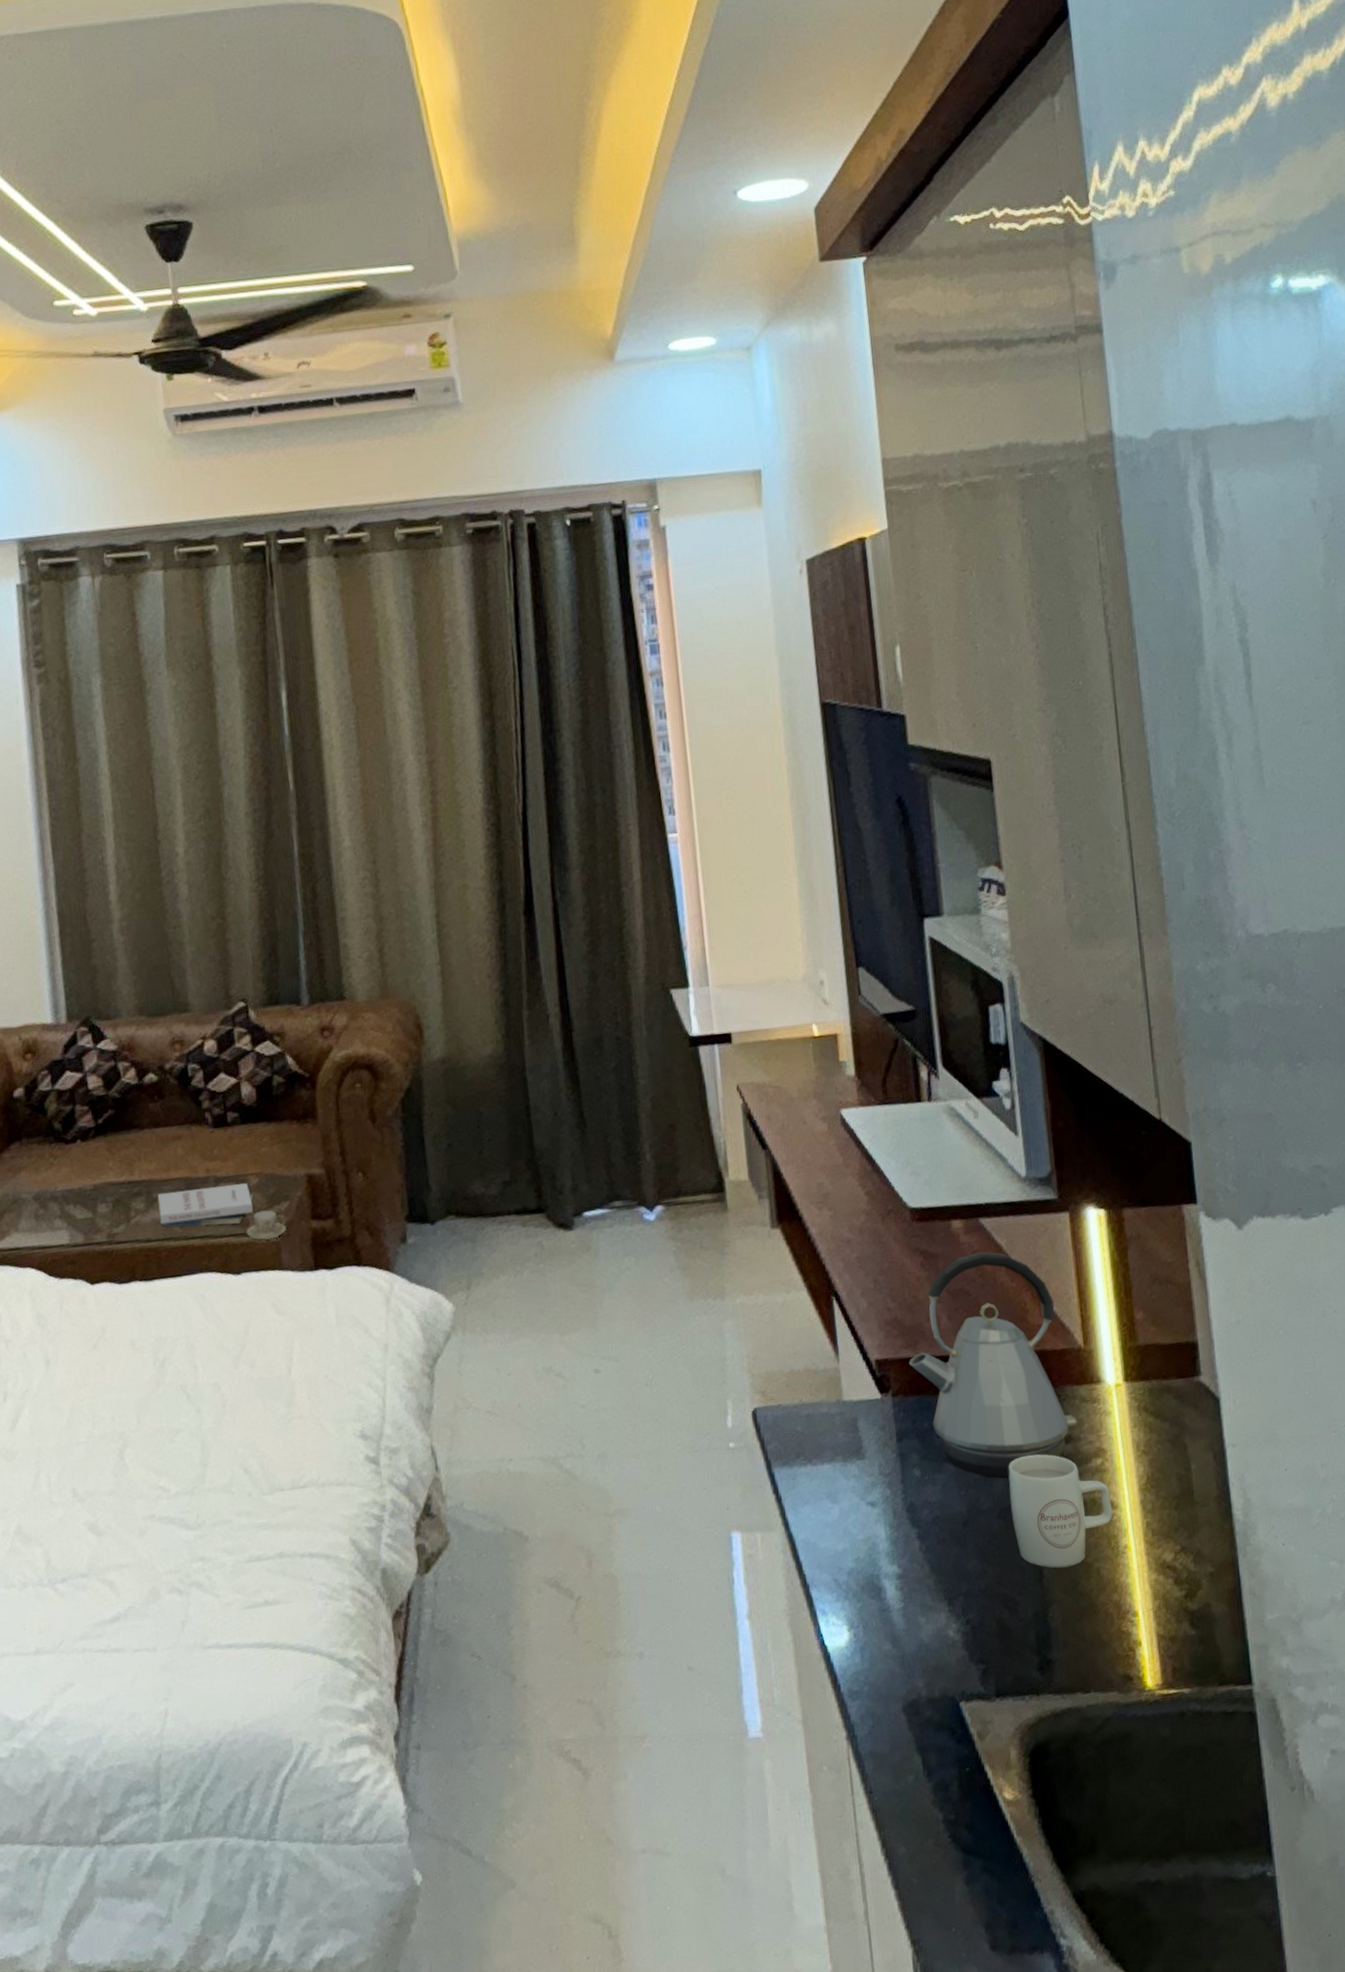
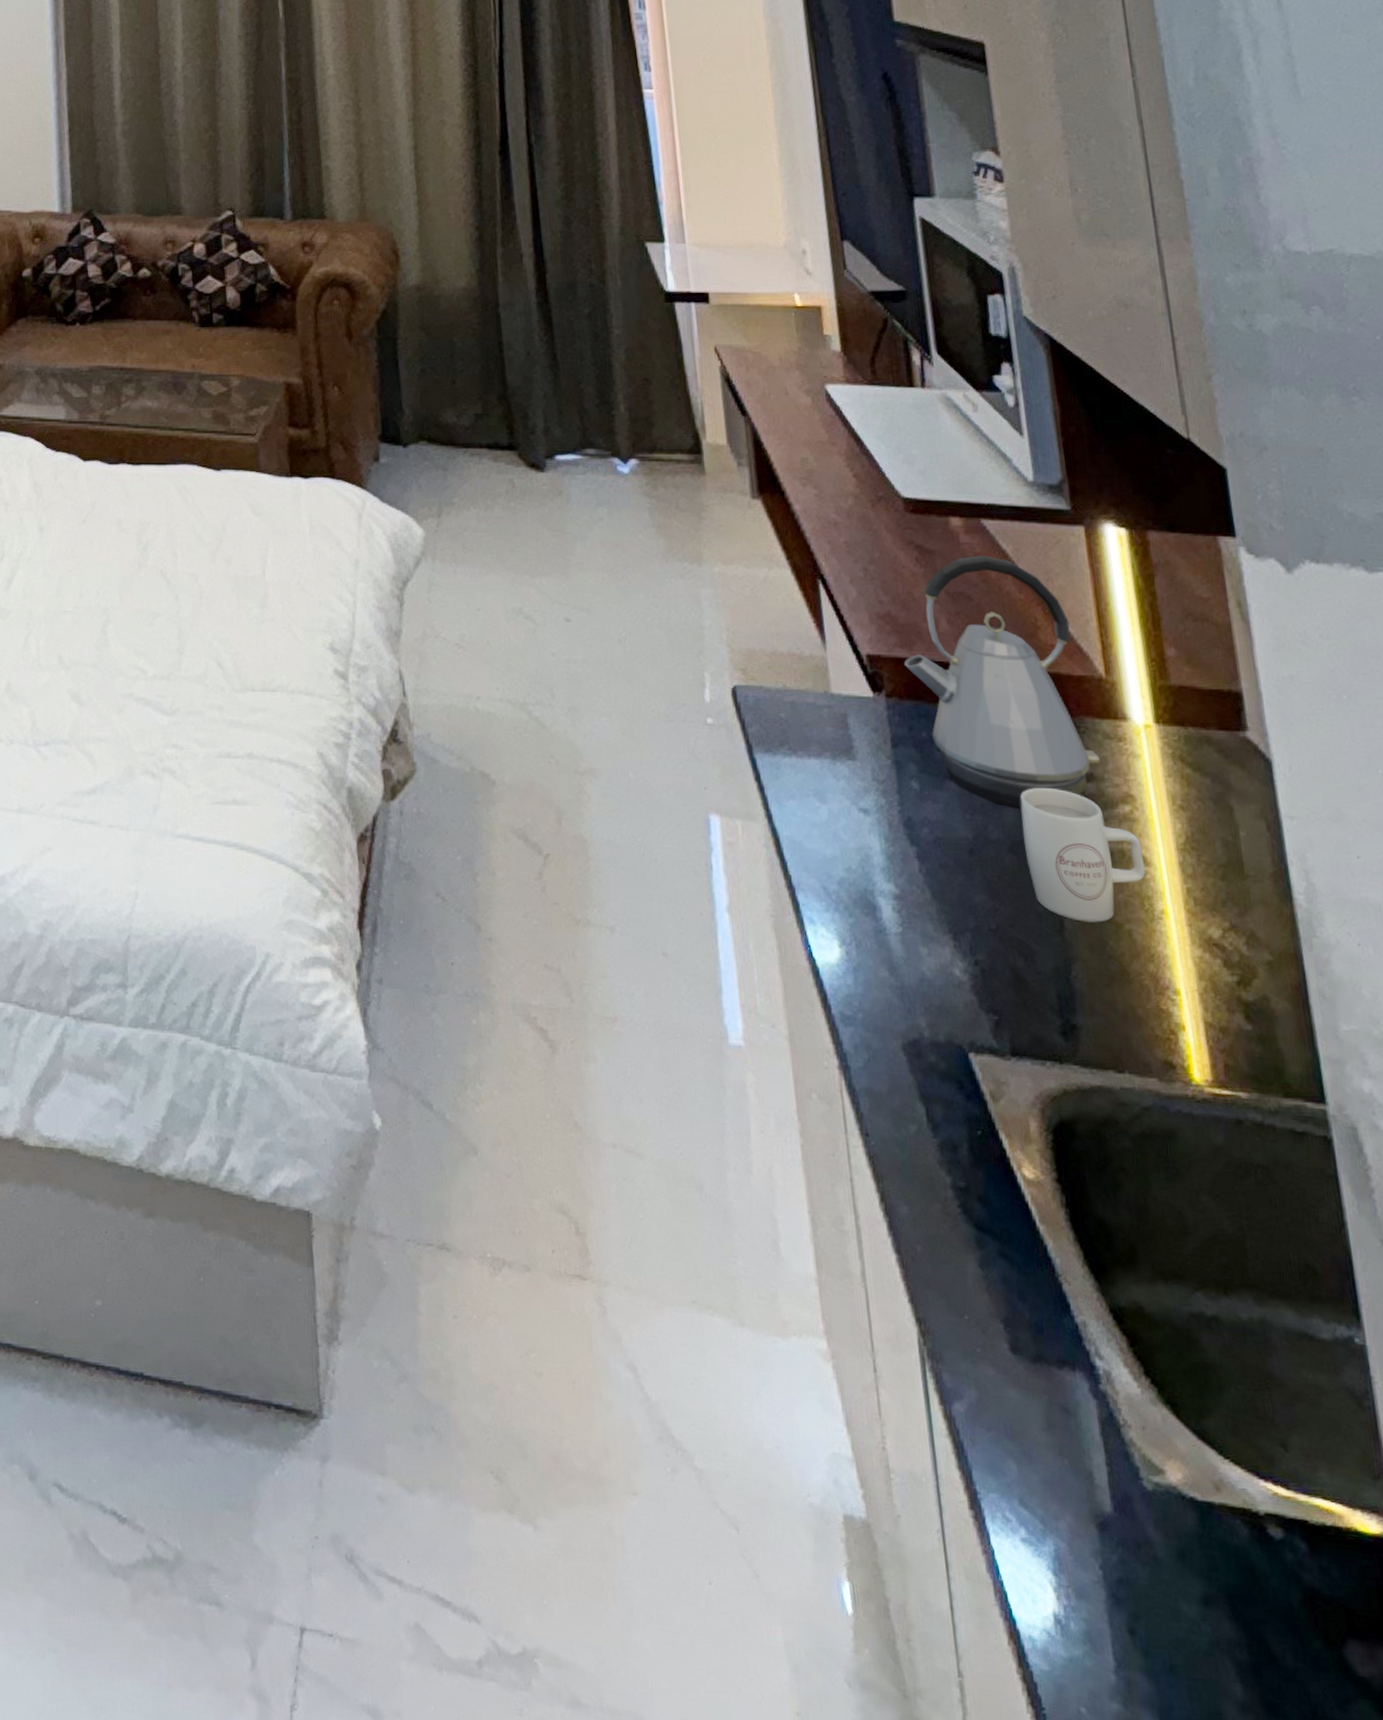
books: present [157,1183,254,1227] -> none [146,382,235,422]
teacup: present [246,1210,286,1240] -> none [226,412,265,440]

